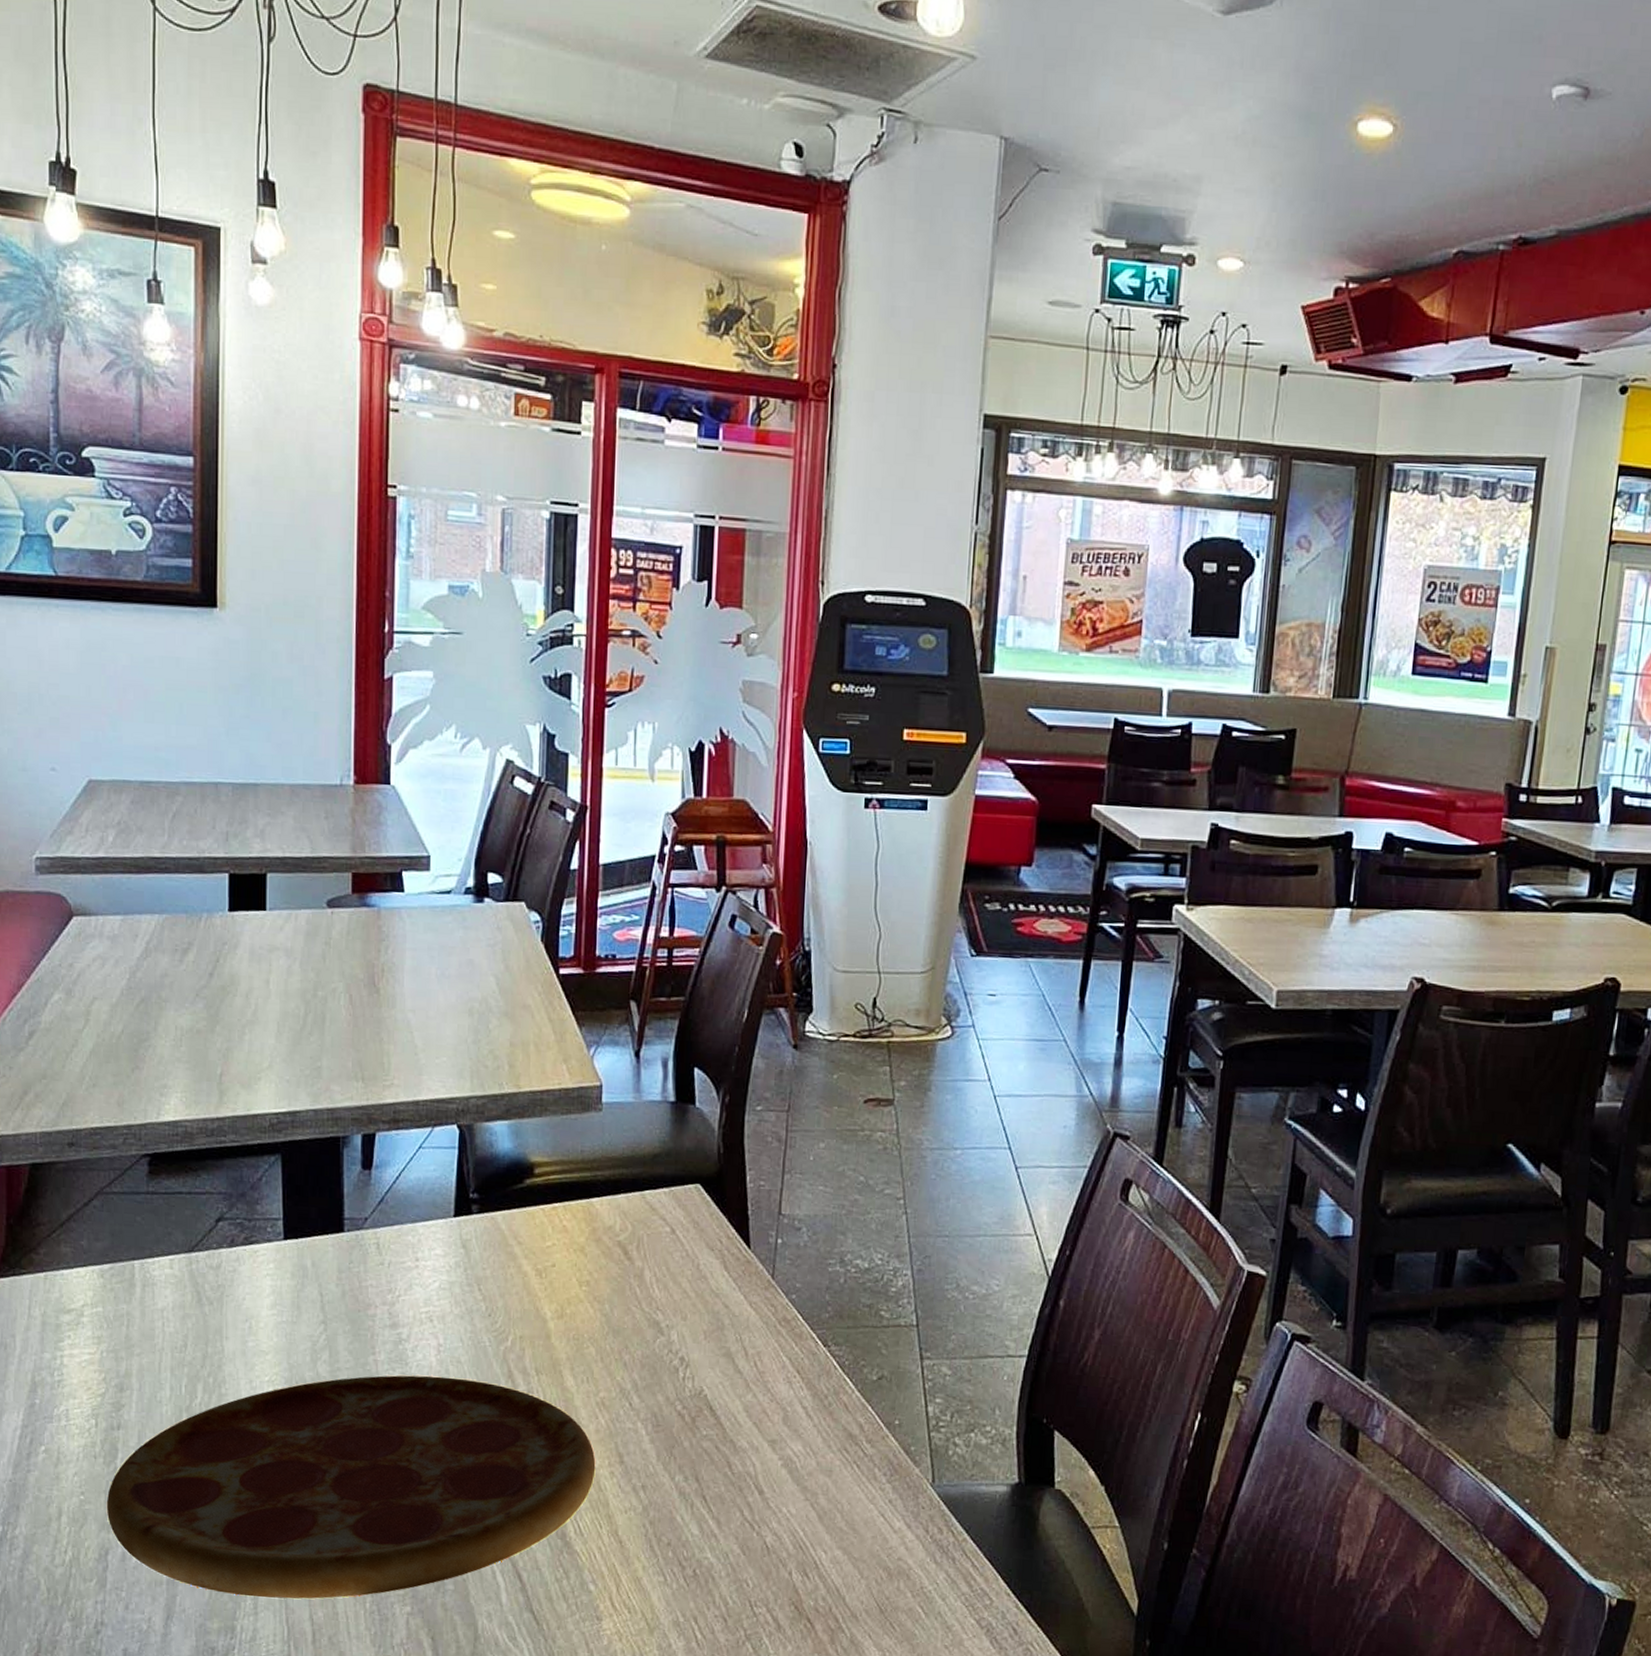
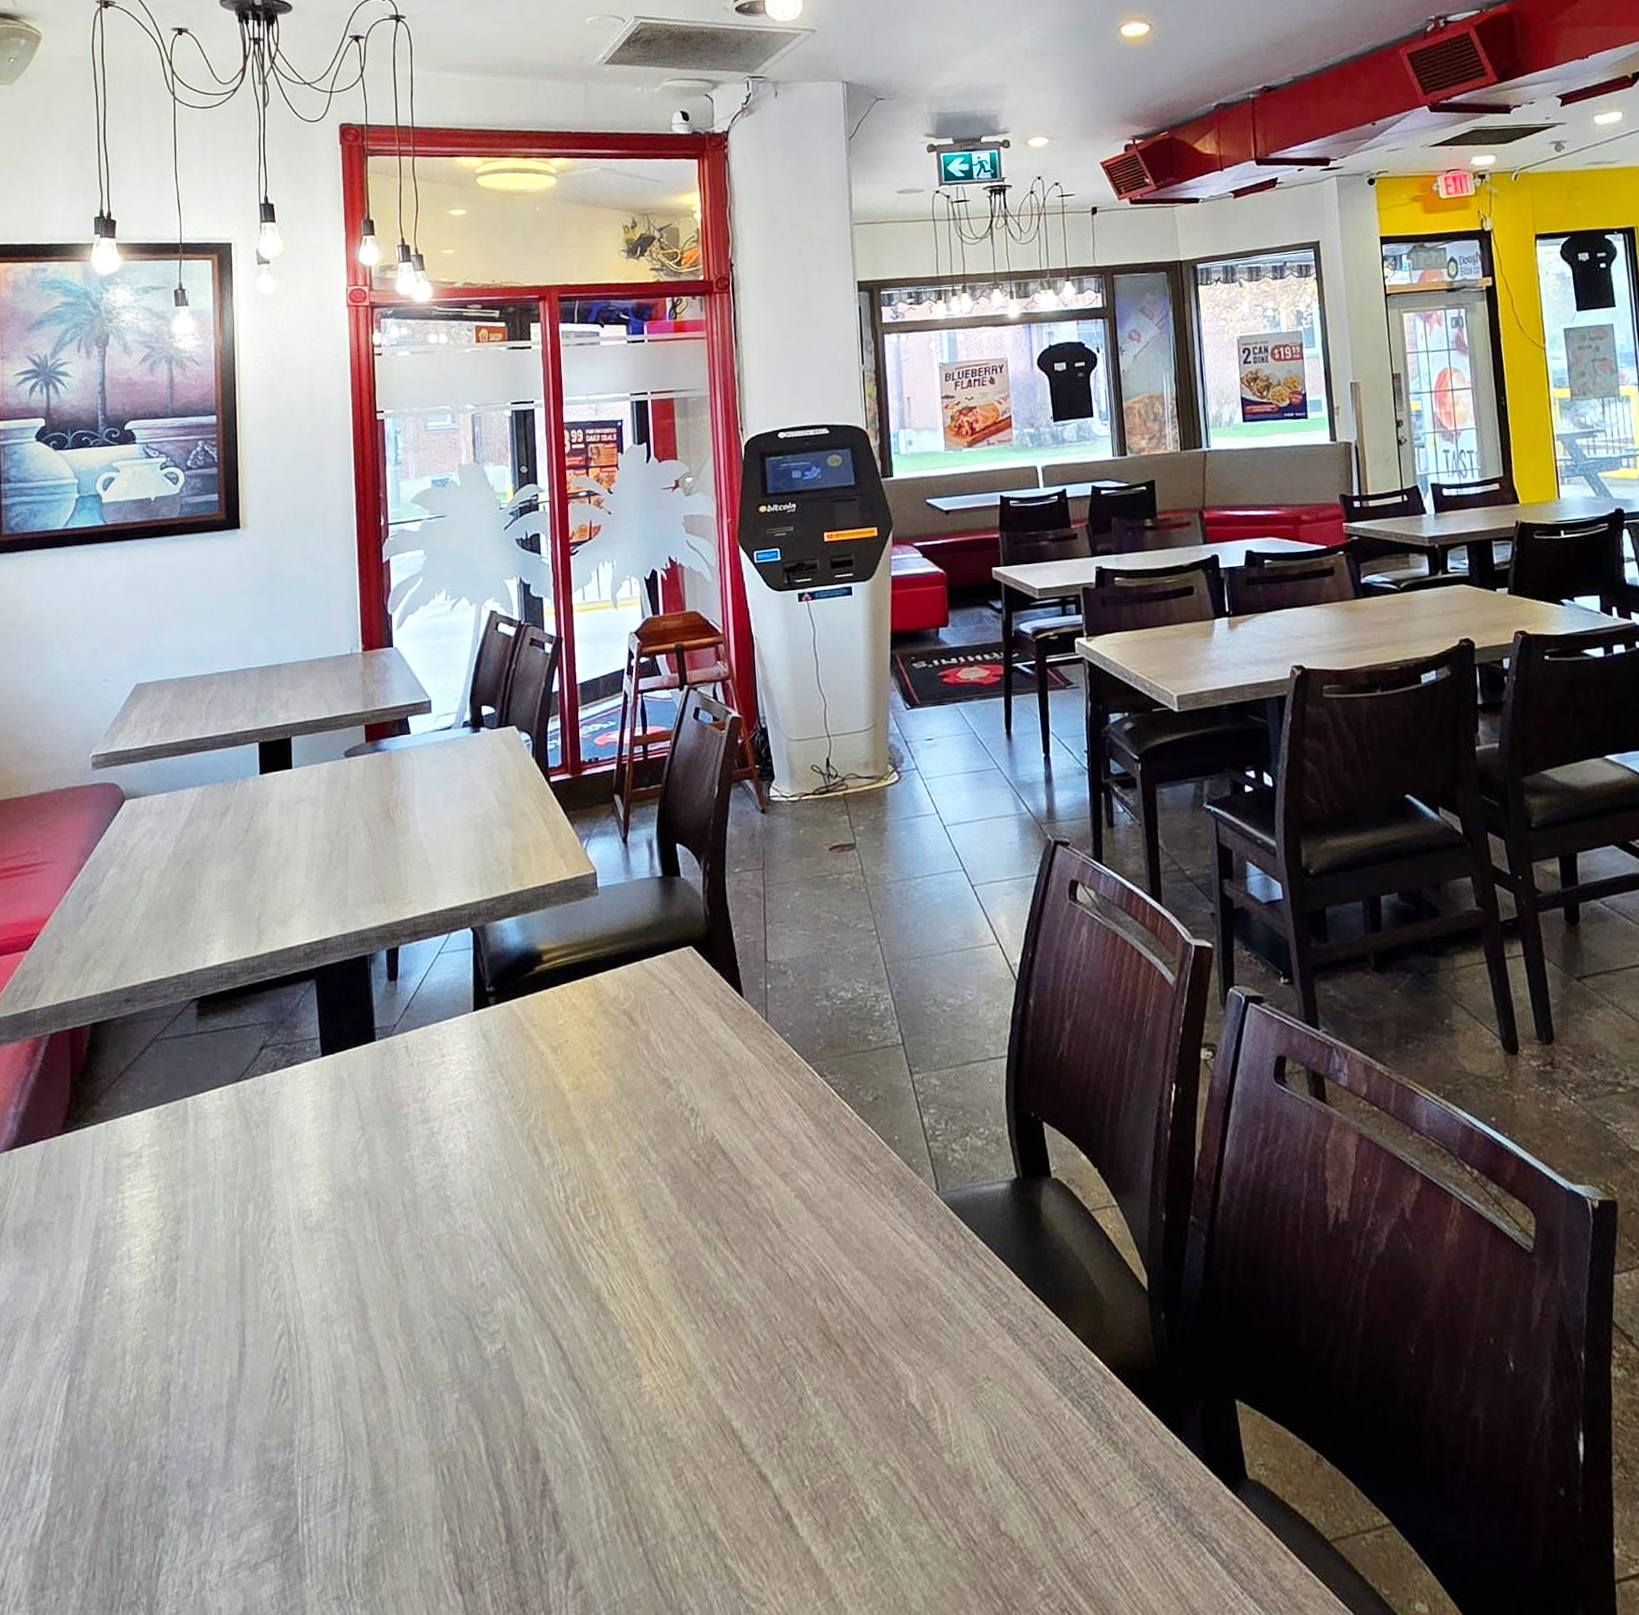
pizza: present [106,1375,596,1599] -> none [167,1160,622,1408]

